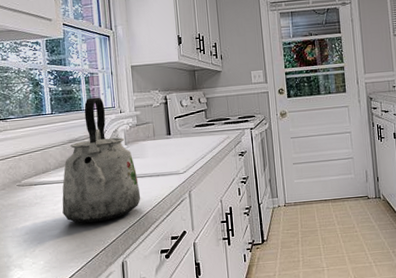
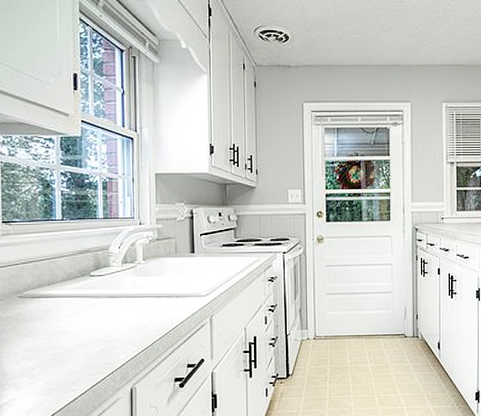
kettle: present [62,97,141,223] -> none [67,205,157,343]

